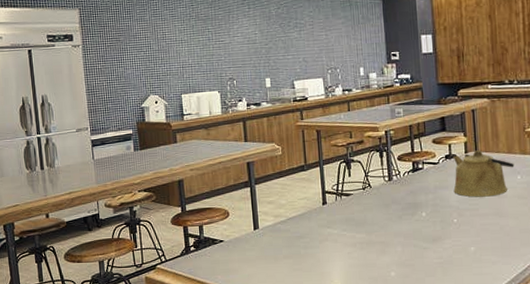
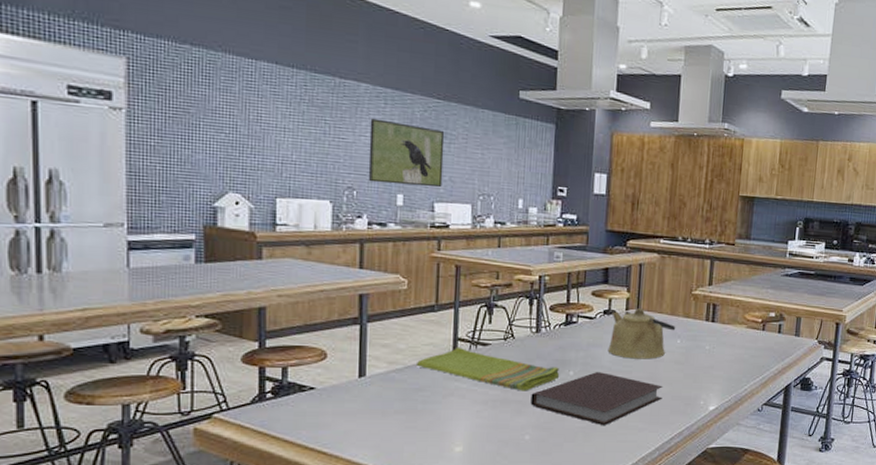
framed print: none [239,21,299,72] -> present [368,118,445,188]
dish towel: none [296,198,414,233] -> present [417,346,560,391]
notebook: none [391,211,511,261] -> present [530,372,663,426]

